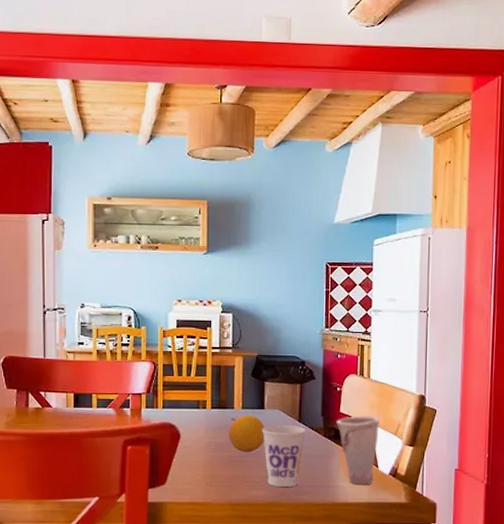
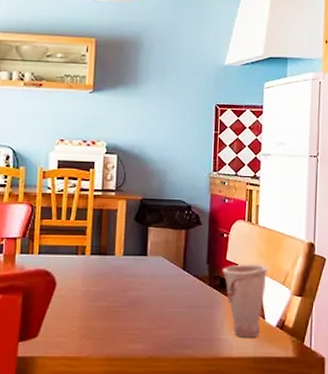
fruit: present [228,415,265,453] -> none [107,262,147,303]
cup: present [262,424,306,487] -> none [144,272,190,340]

